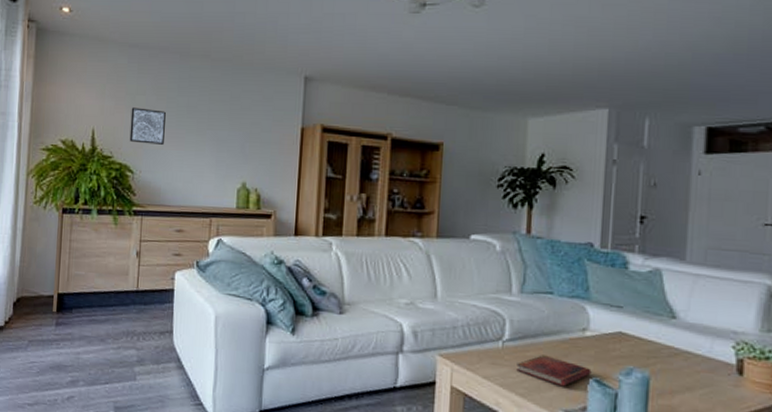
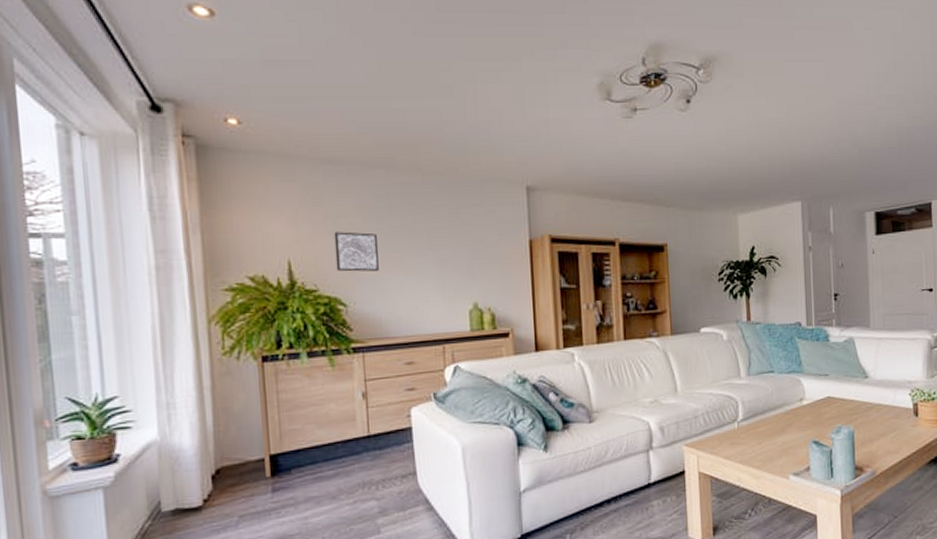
diary: present [516,355,592,387] -> none [751,428,811,453]

